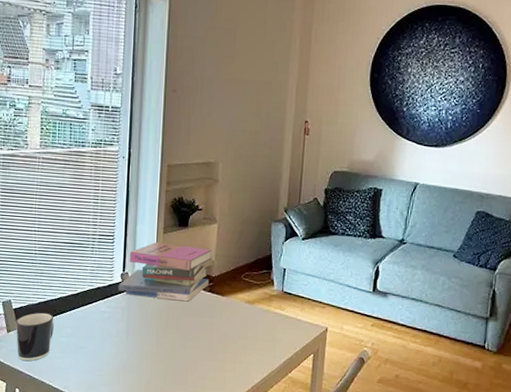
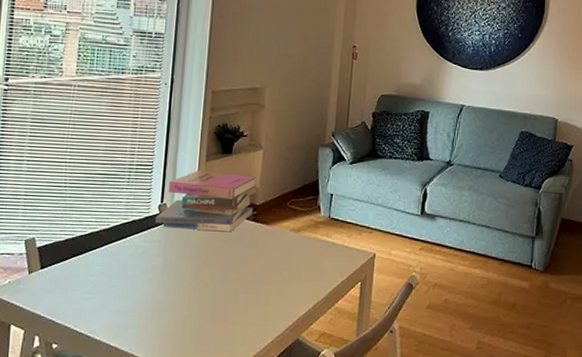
mug: present [15,312,54,361] -> none [38,250,83,305]

